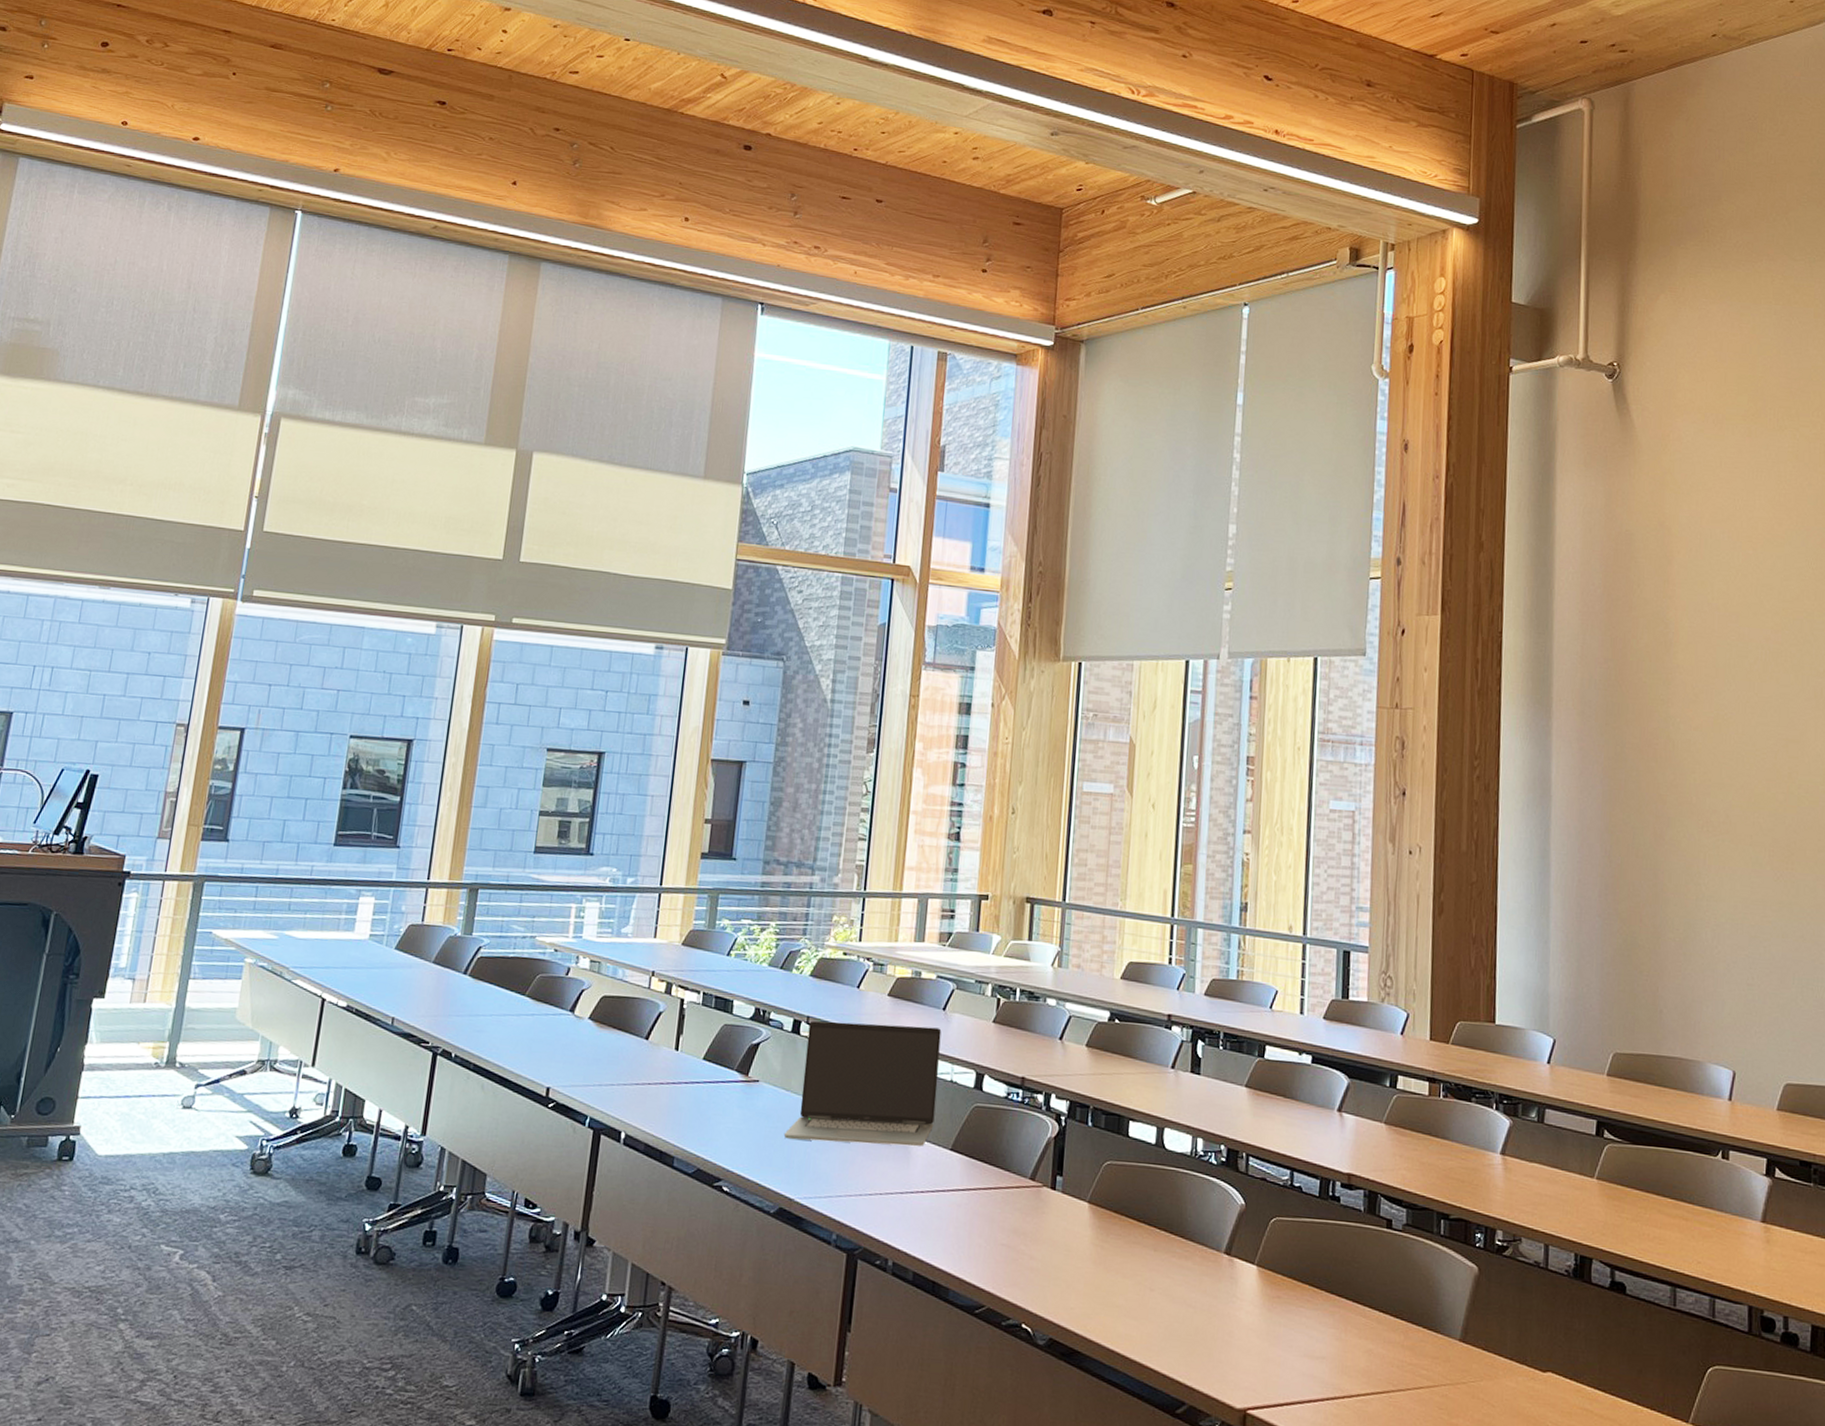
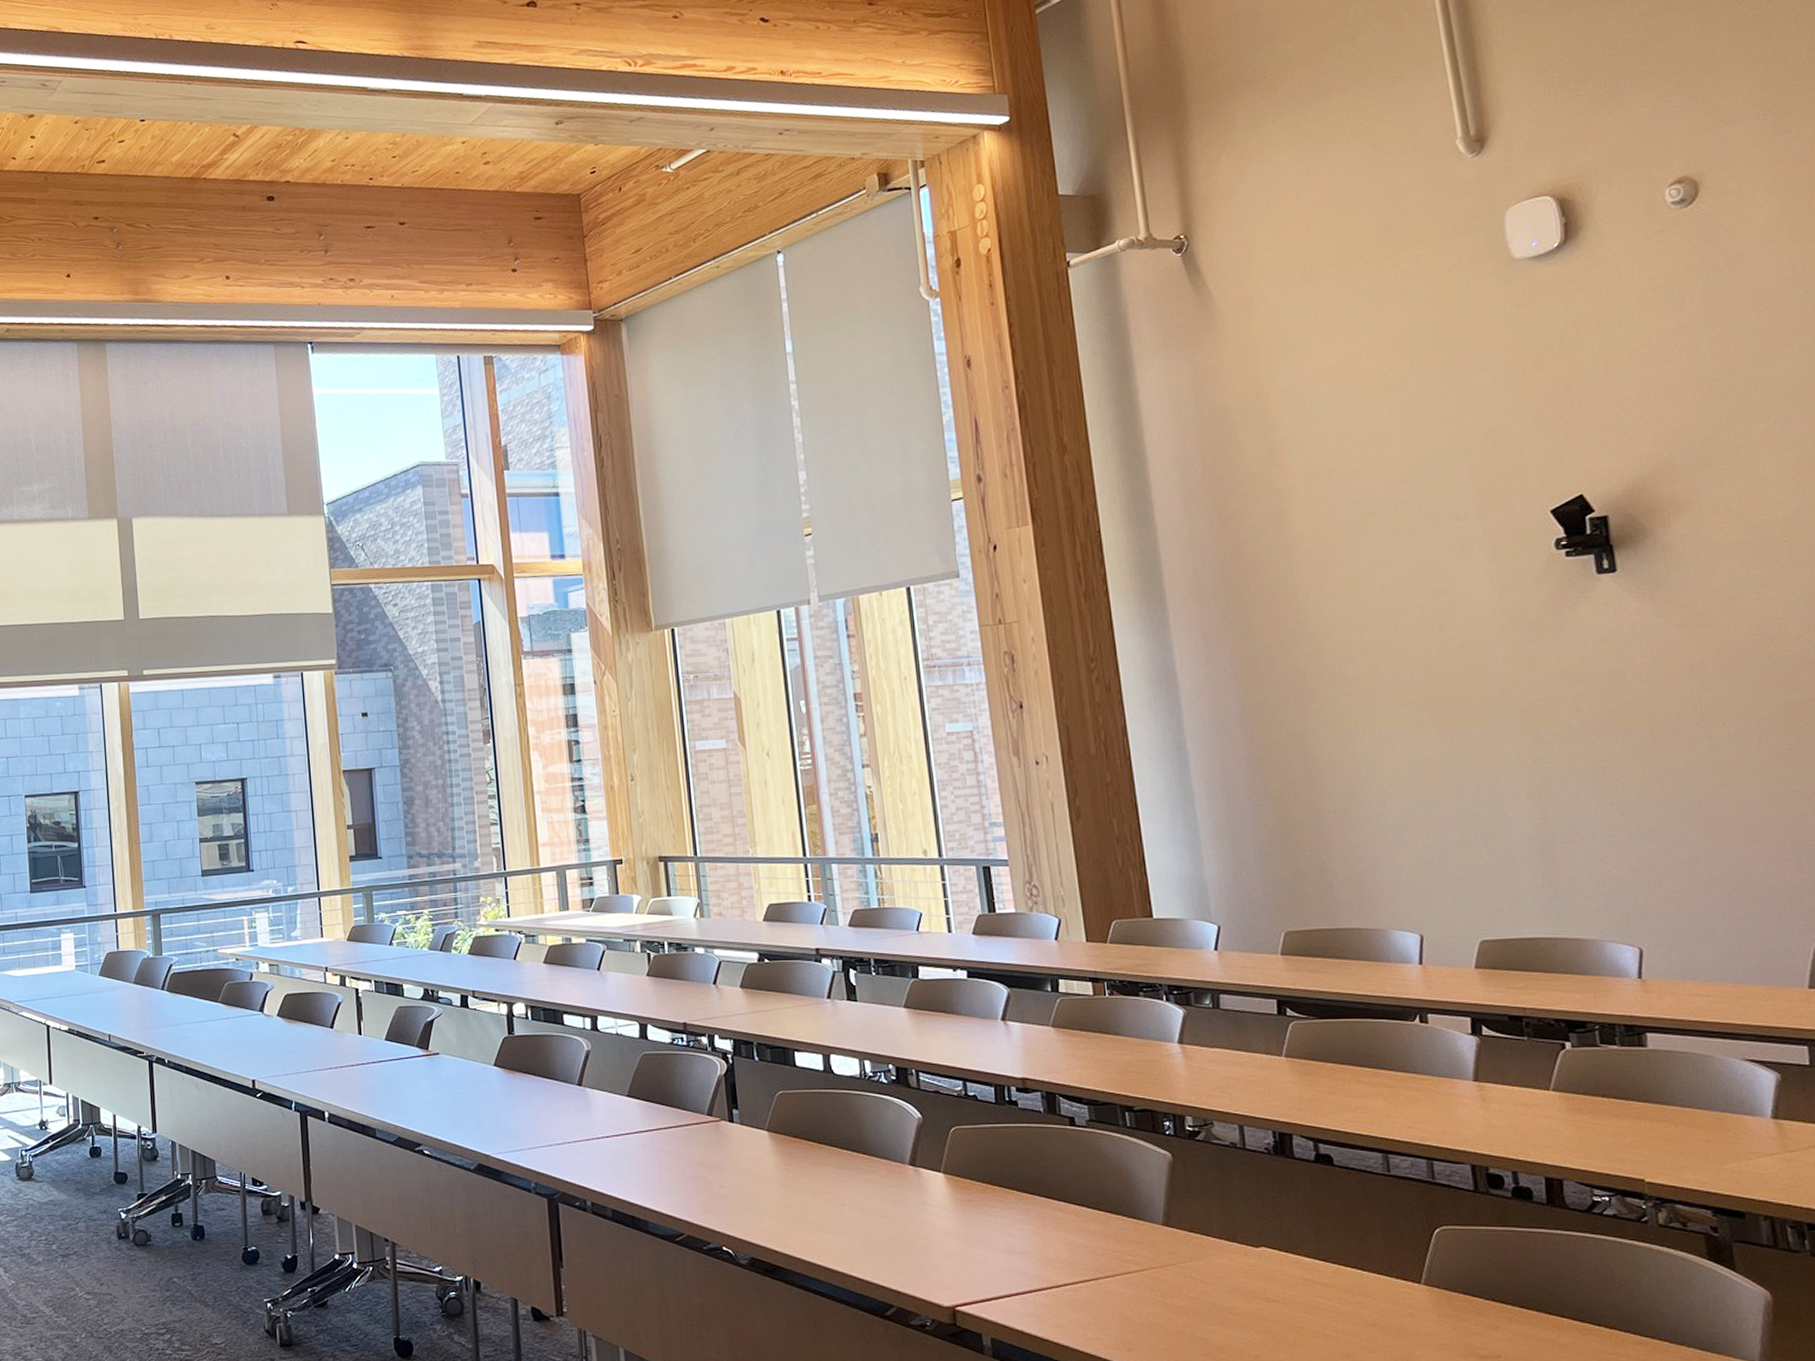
laptop: present [783,1021,942,1146] -> none [470,987,608,1103]

